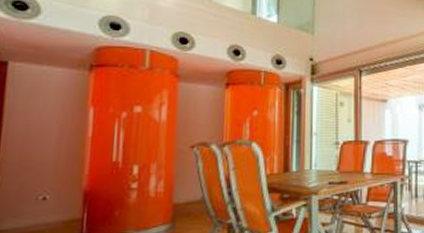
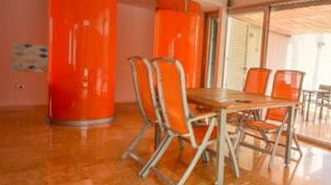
wall art: none [32,141,86,181] -> present [11,42,48,74]

